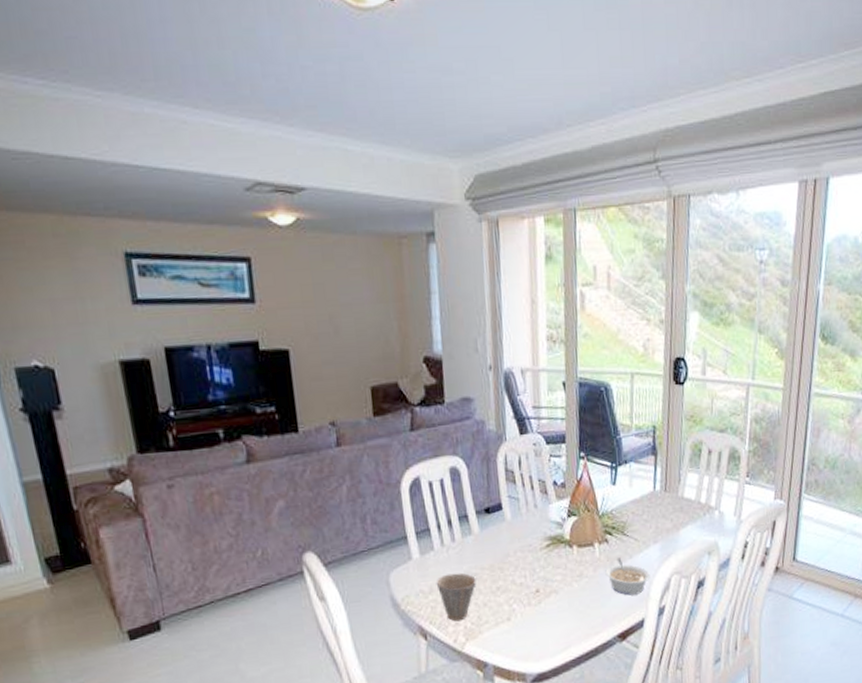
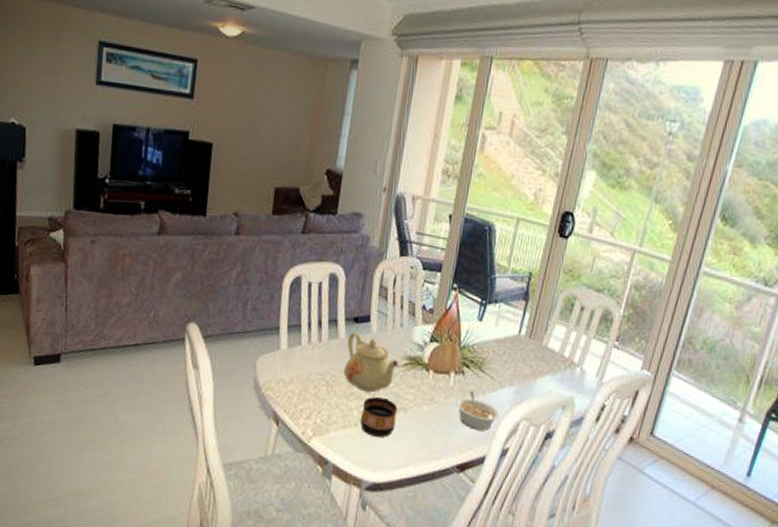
cup: present [436,573,476,622] -> none [296,370,333,416]
teapot: none [483,524,541,583] -> present [343,333,399,393]
cup: none [511,585,549,627] -> present [360,397,397,438]

